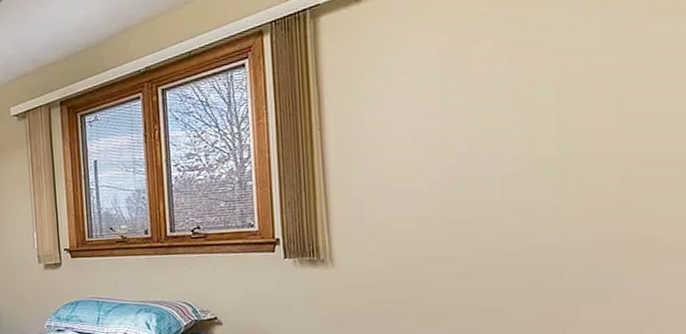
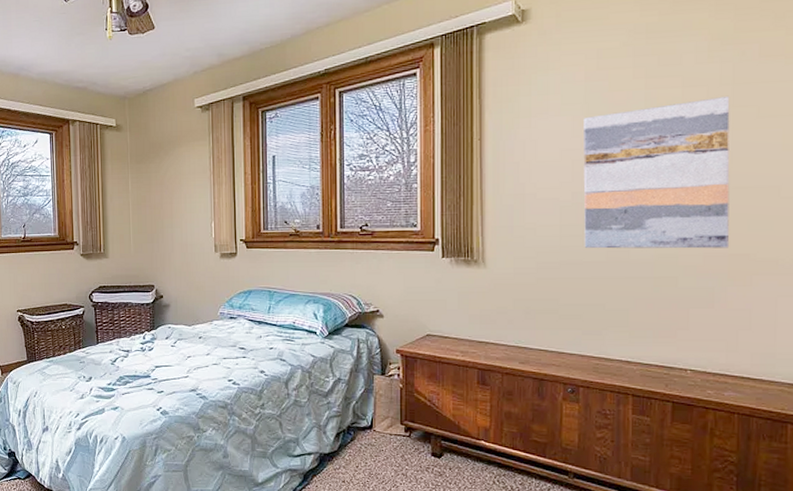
wall art: none [439,62,625,241] -> present [583,95,730,249]

